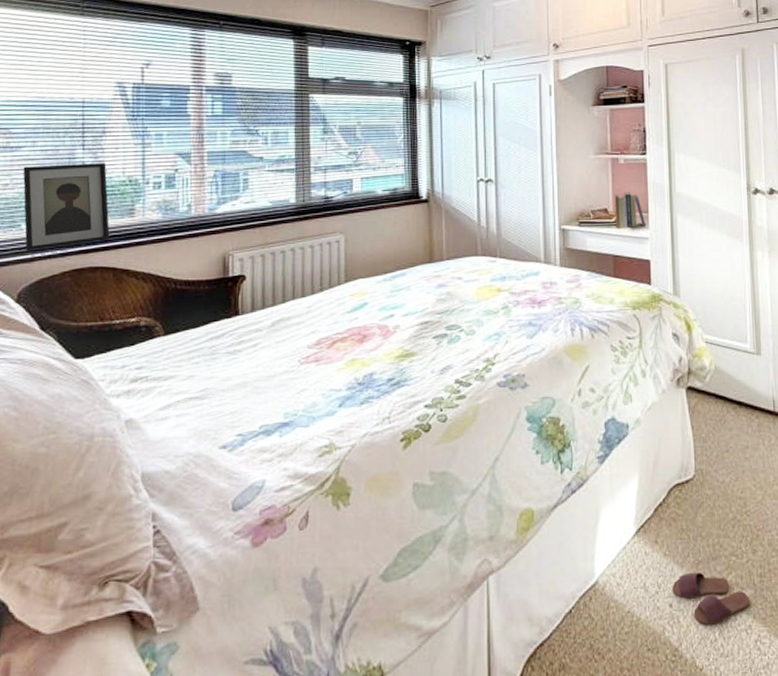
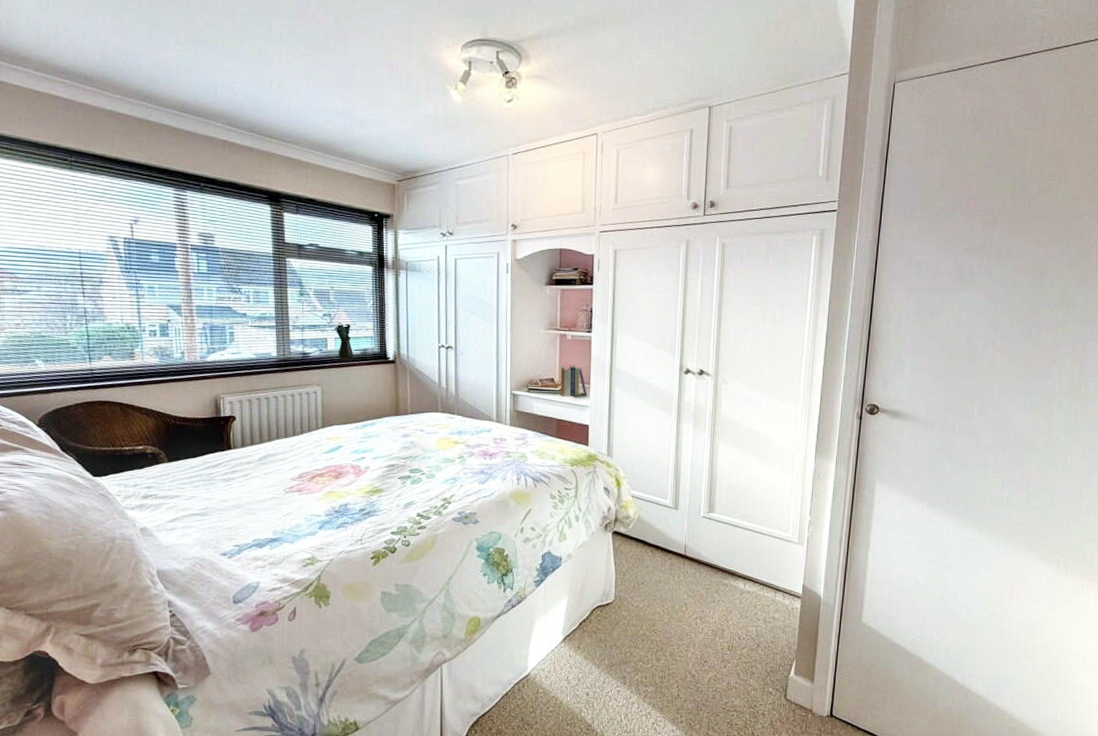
picture frame: present [23,163,110,251] -> none [31,309,114,384]
vase: none [360,160,382,204] -> present [334,322,354,362]
slippers: present [672,572,750,625] -> none [589,671,651,710]

